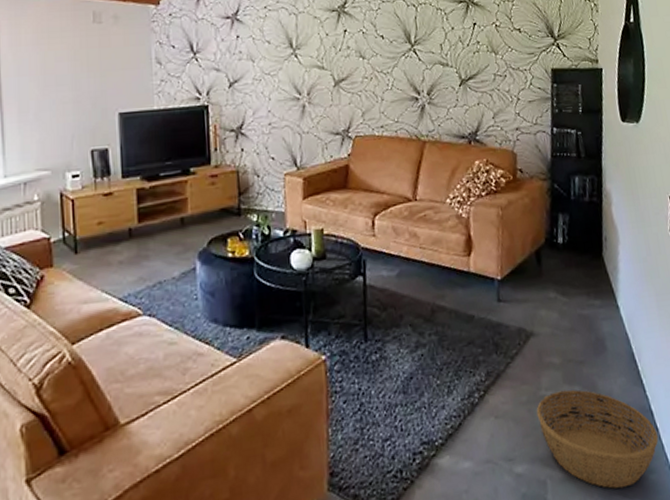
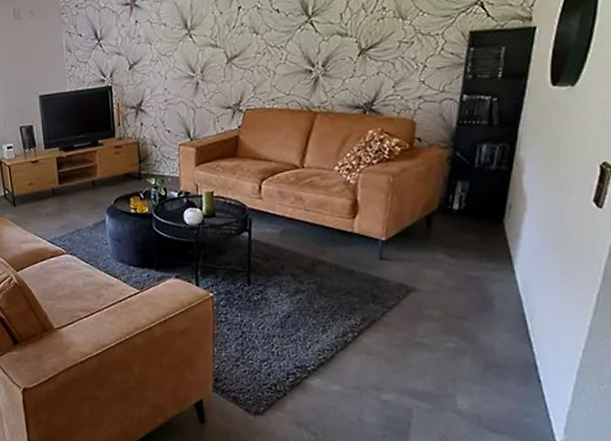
basket: present [536,390,659,489] -> none [409,339,539,425]

